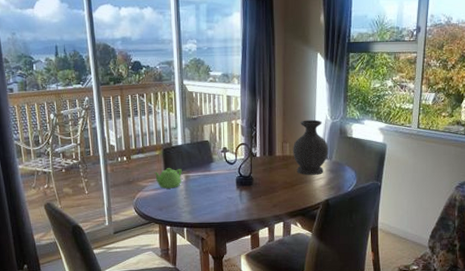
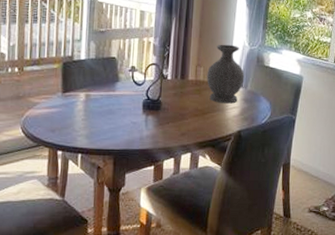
teapot: present [154,168,182,189] -> none [49,84,82,108]

